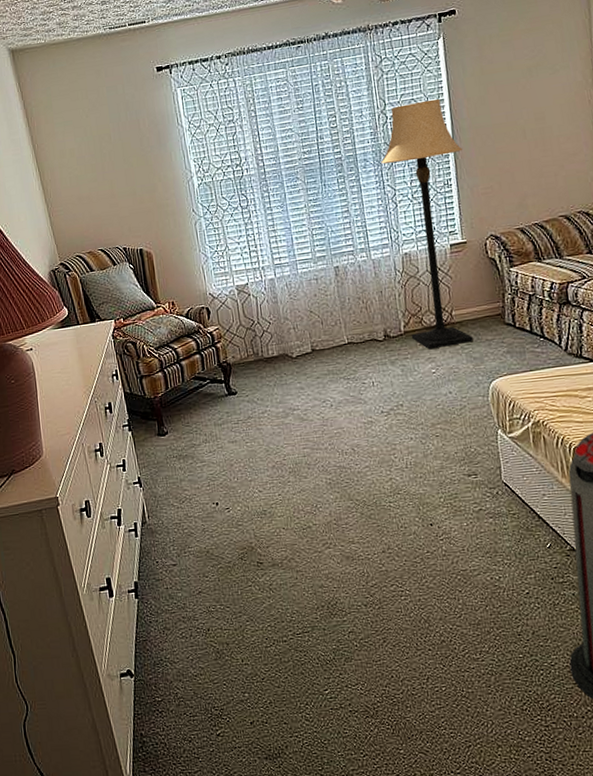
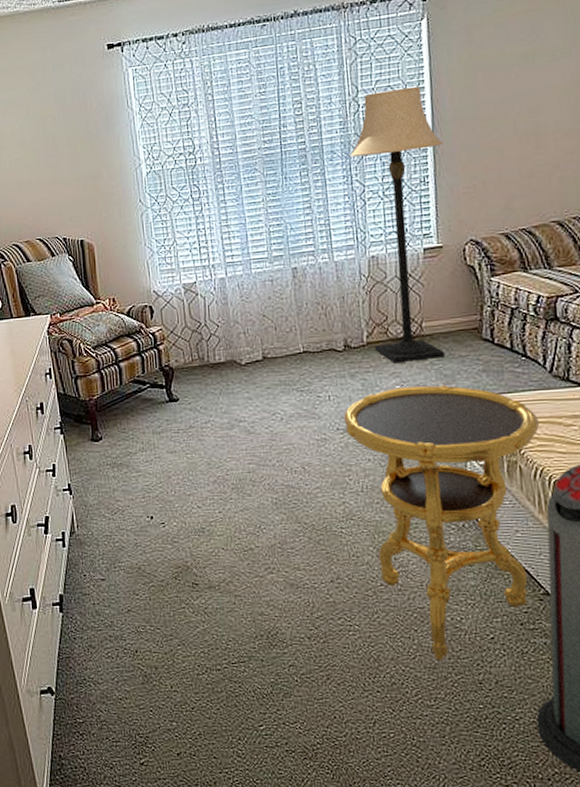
side table: none [386,367,559,616] -> present [343,385,540,660]

